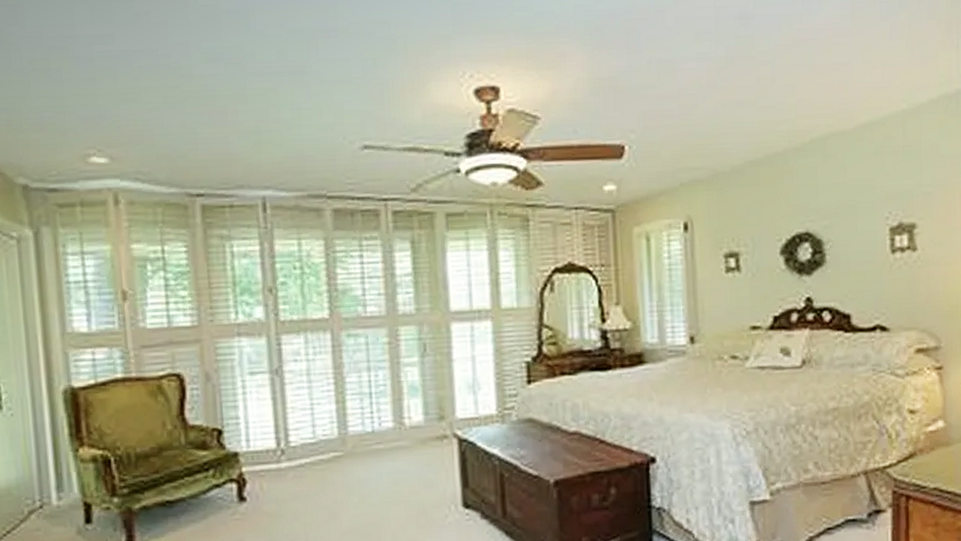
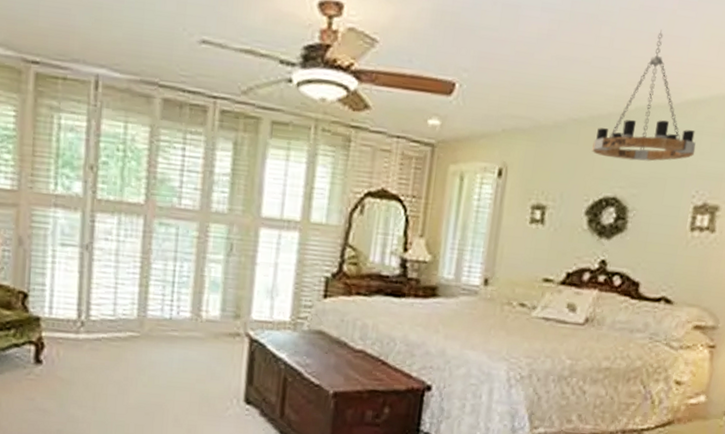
chandelier: none [774,60,880,194] -> present [592,29,696,162]

